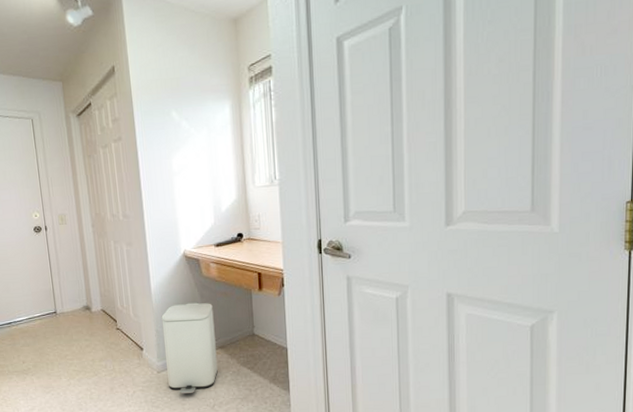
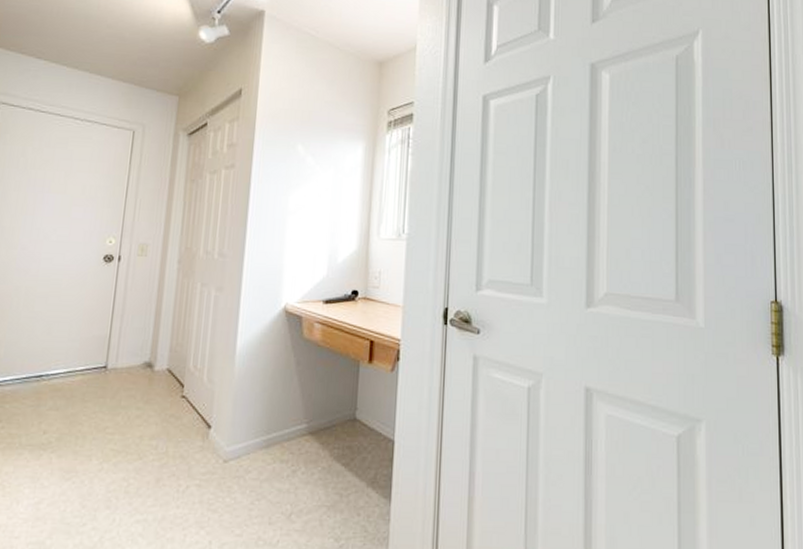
pedal bin: present [161,302,218,394] -> none [234,370,310,494]

